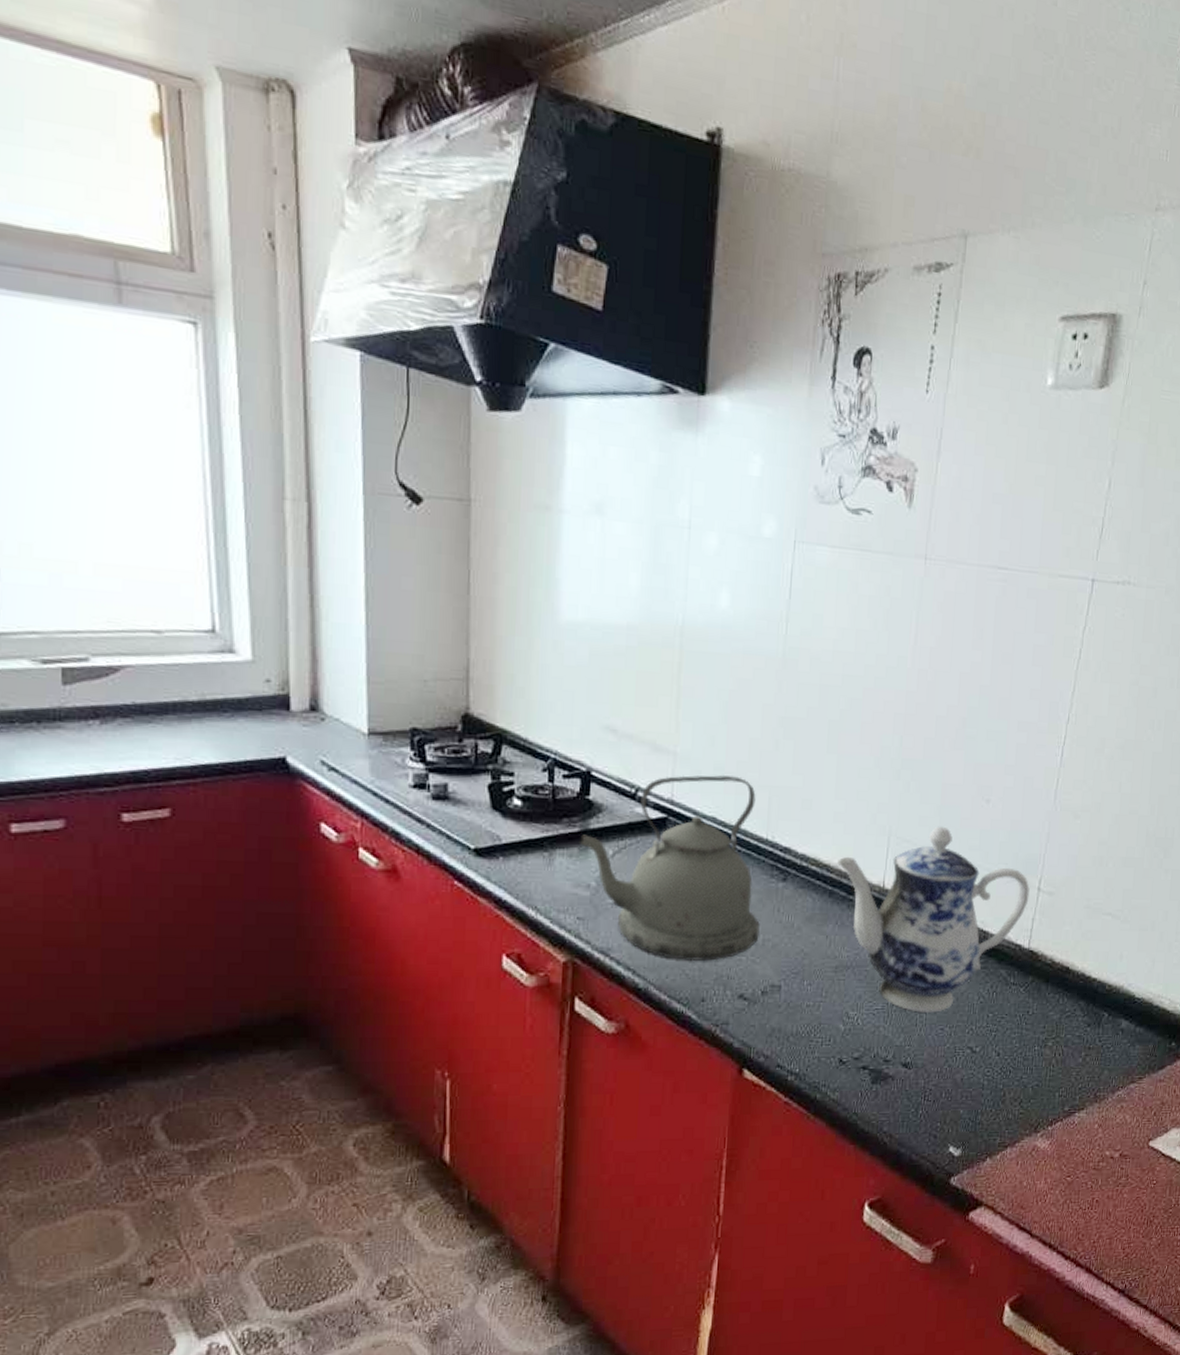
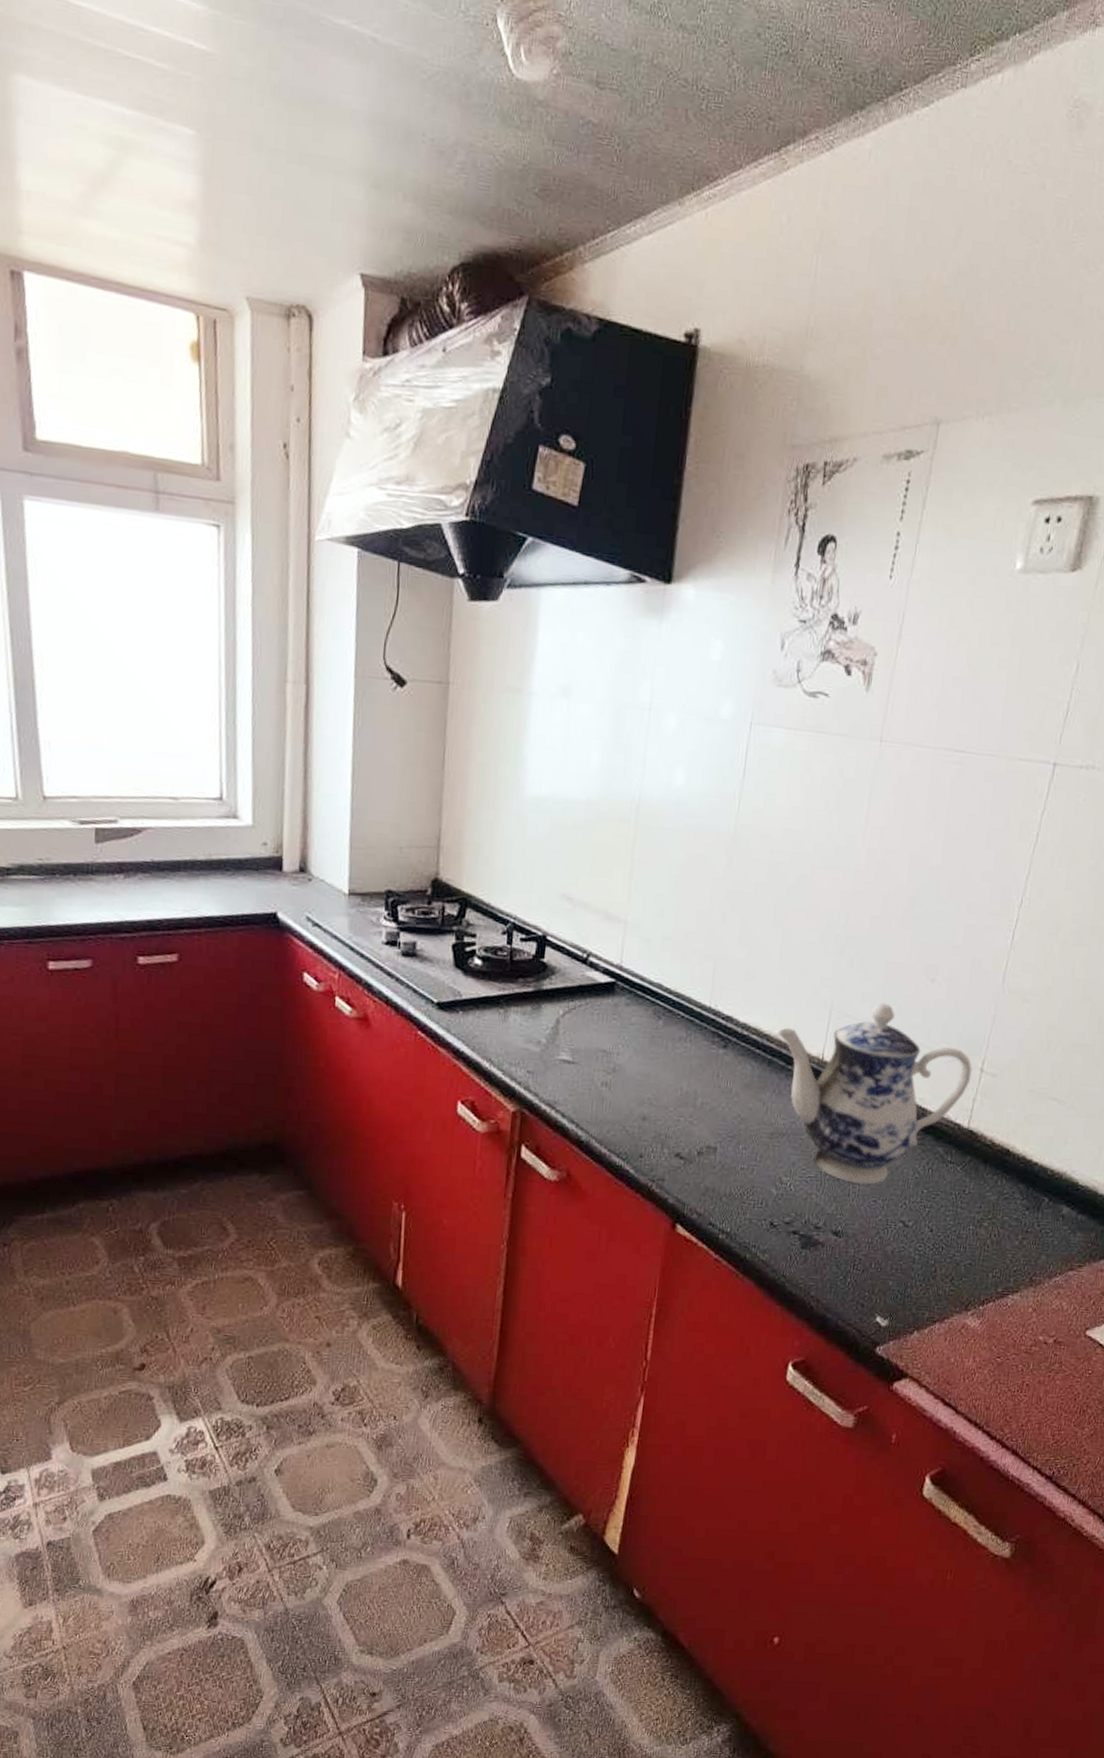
kettle: present [579,774,760,962] -> none [532,943,702,1120]

